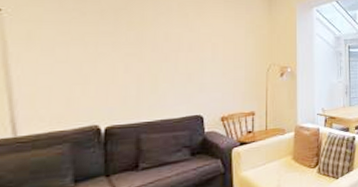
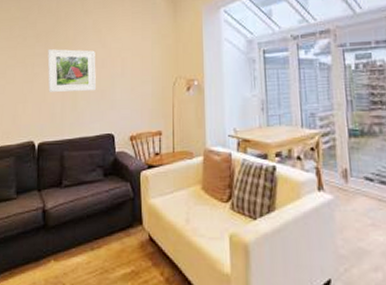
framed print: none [117,28,183,75] -> present [47,49,97,92]

